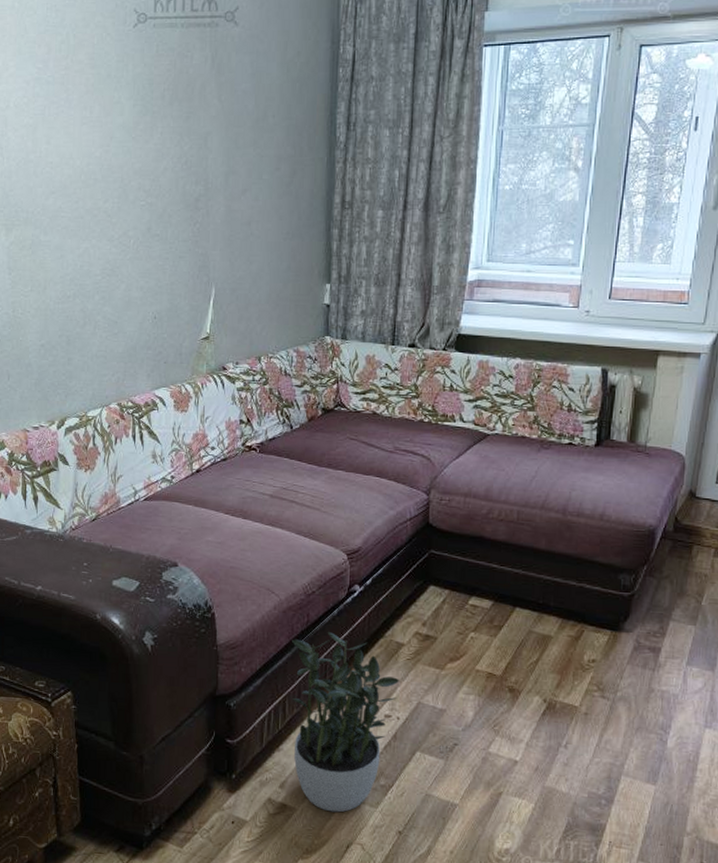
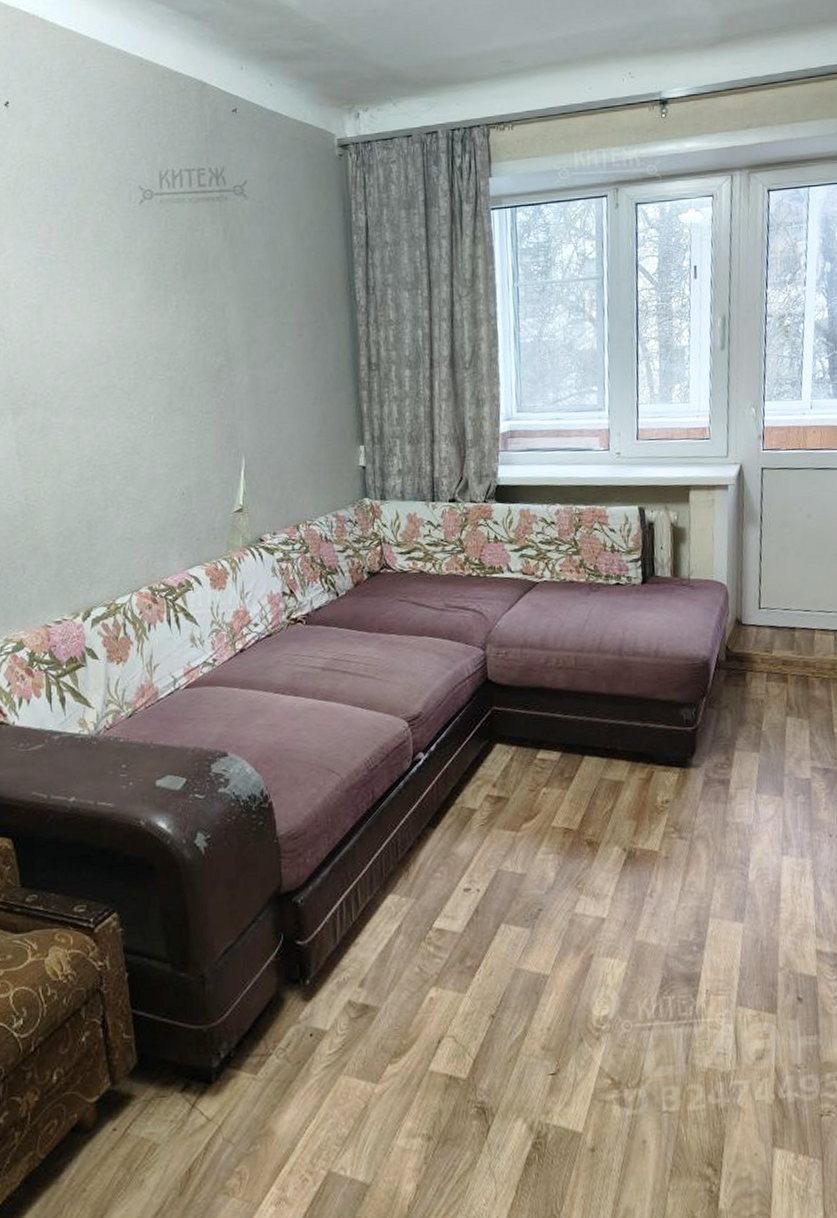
potted plant: present [292,632,400,813] -> none [358,807,476,1006]

